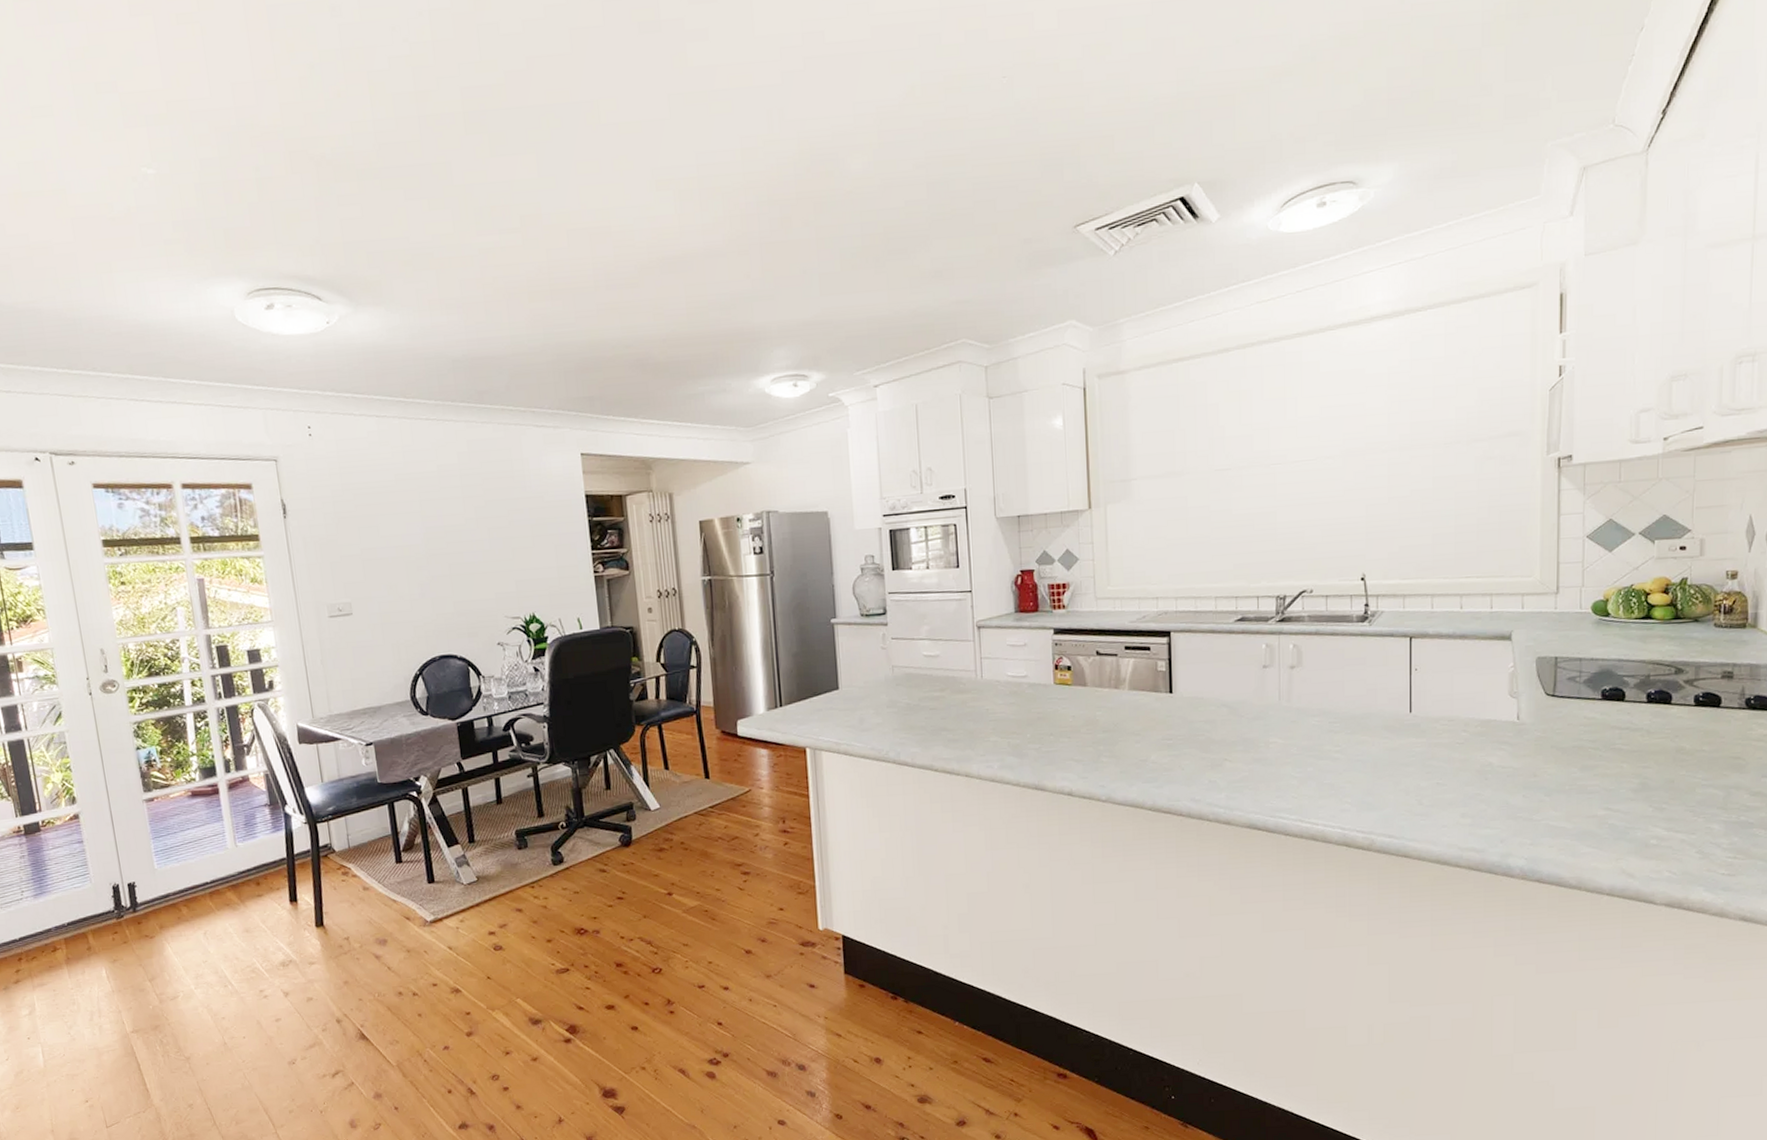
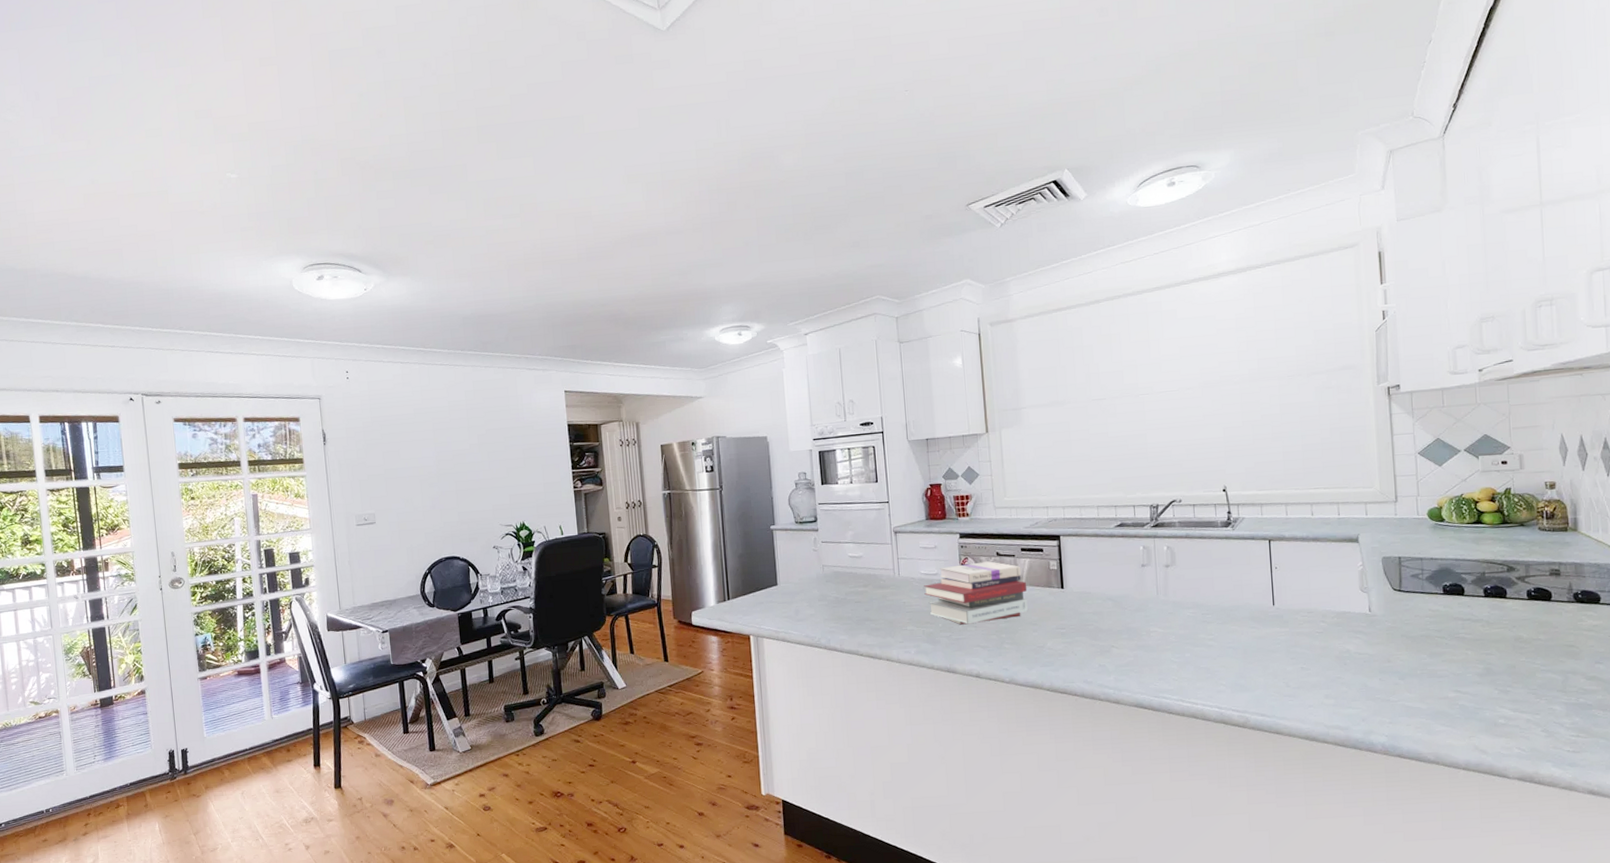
books: none [1010,661,1131,735] -> present [924,561,1028,625]

